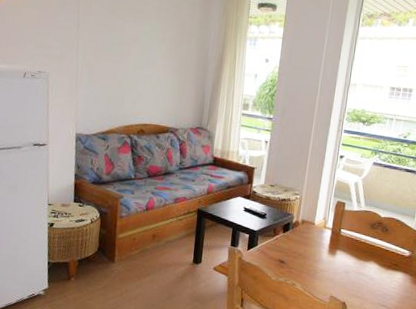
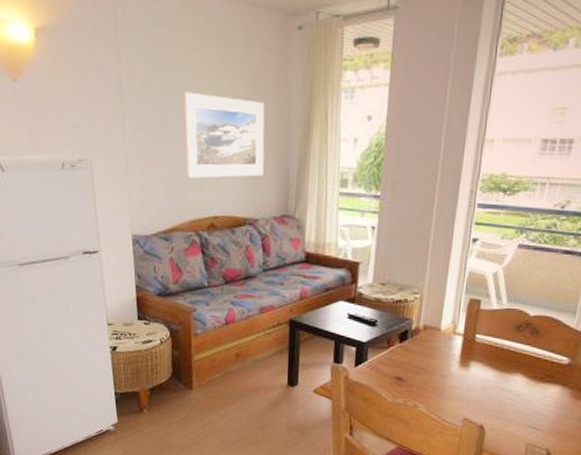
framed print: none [124,28,189,97] -> present [183,91,265,178]

